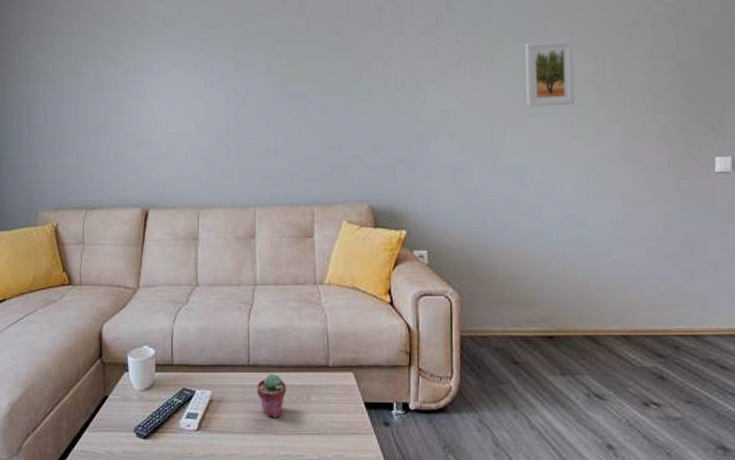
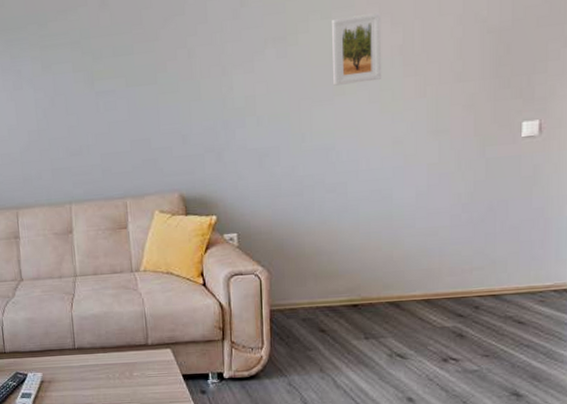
potted succulent: present [257,374,287,418] -> none [83,355,111,393]

